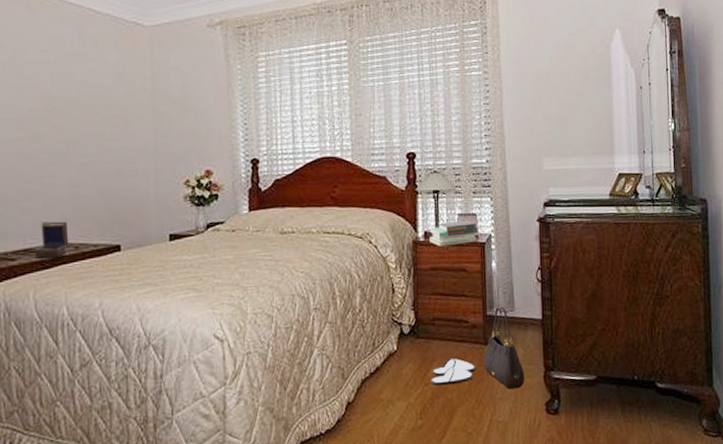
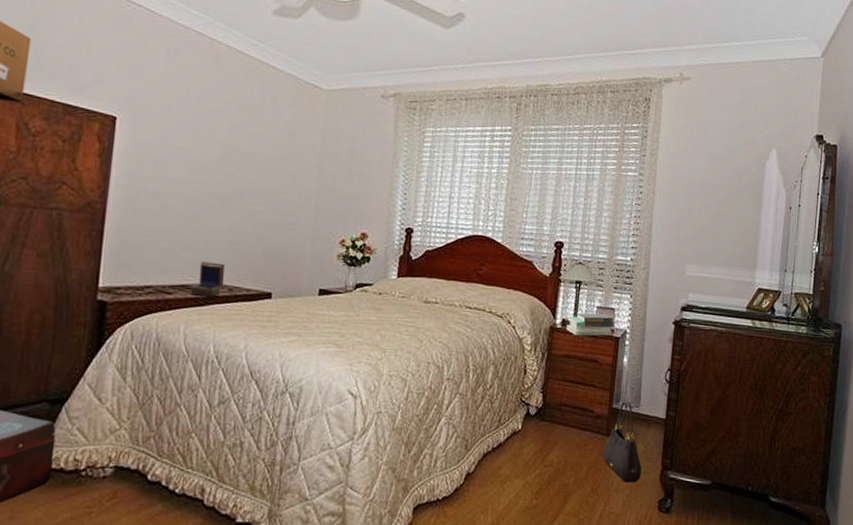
slippers: present [431,357,476,386] -> none [550,444,596,470]

